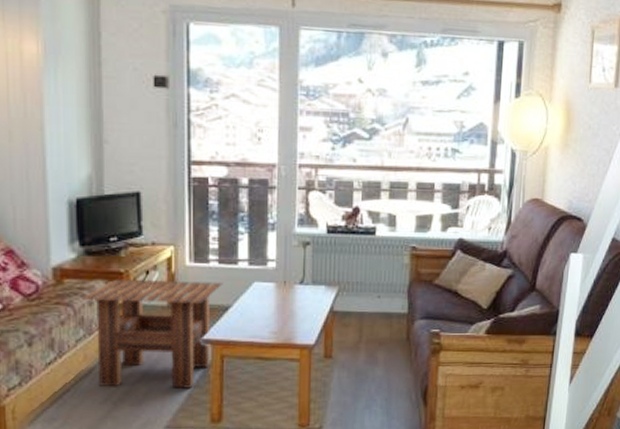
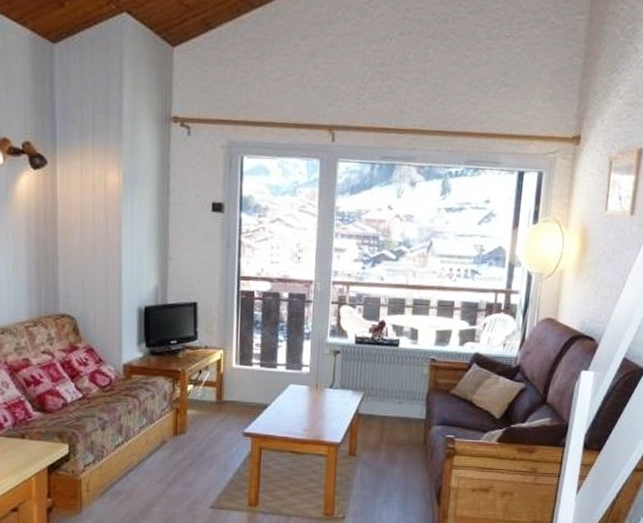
side table: present [82,279,223,389] -> none [146,376,263,475]

